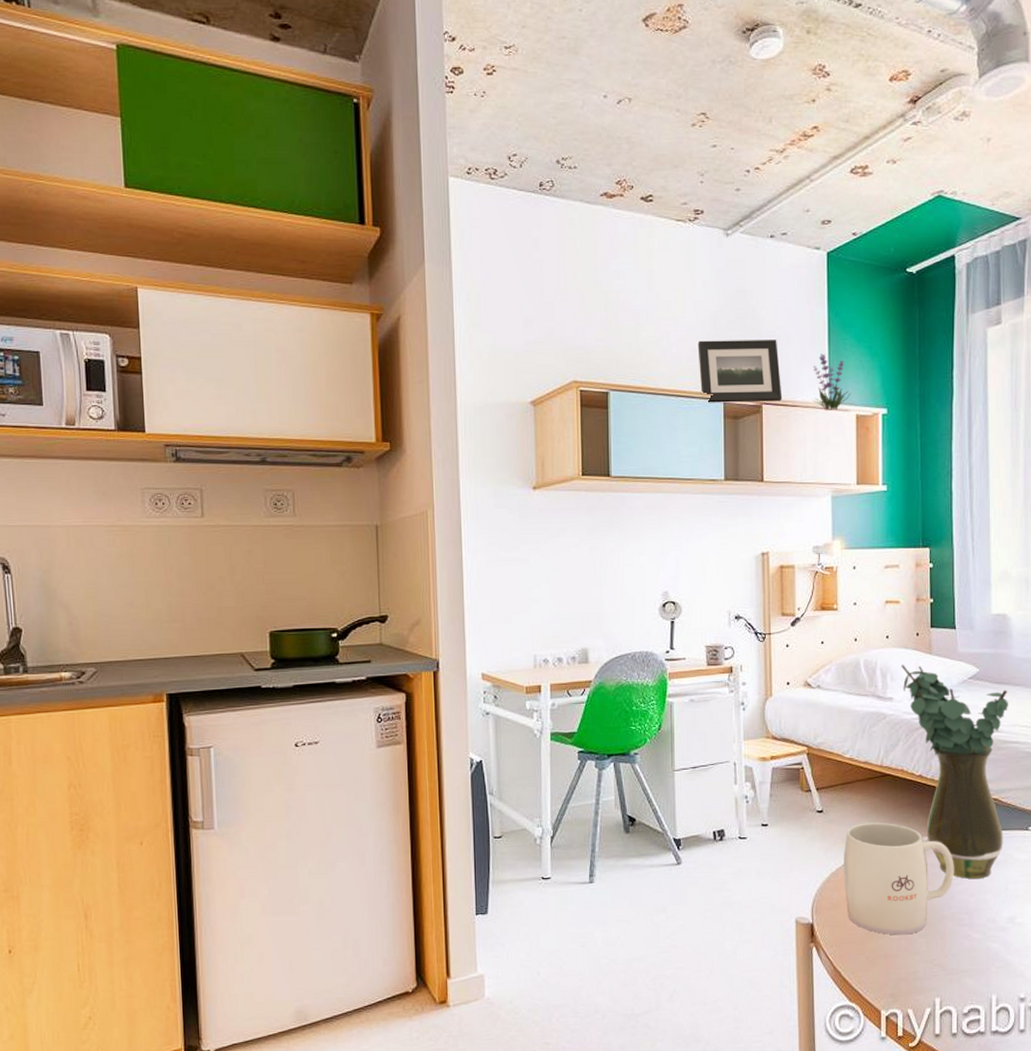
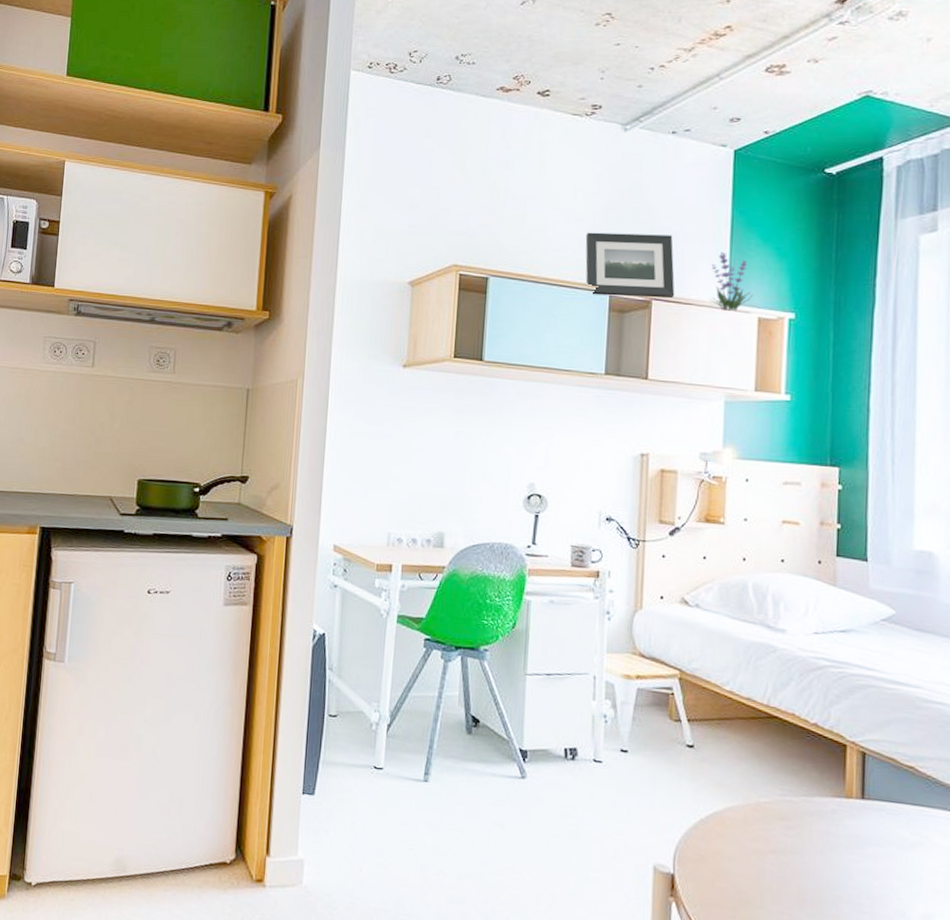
mug: present [844,822,954,935] -> none [714,767,854,910]
vase: present [901,664,1009,879] -> none [797,594,933,860]

